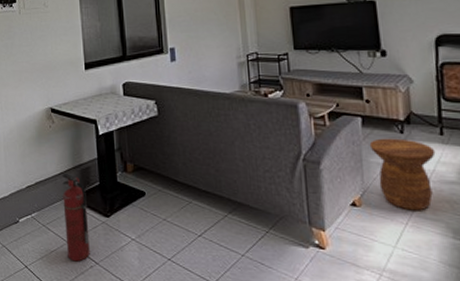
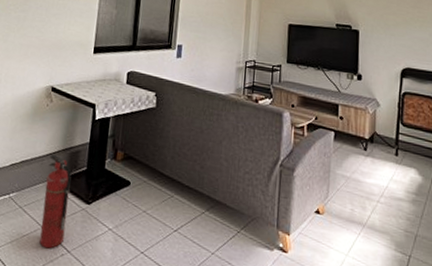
side table: present [369,138,436,211] -> none [337,152,390,223]

